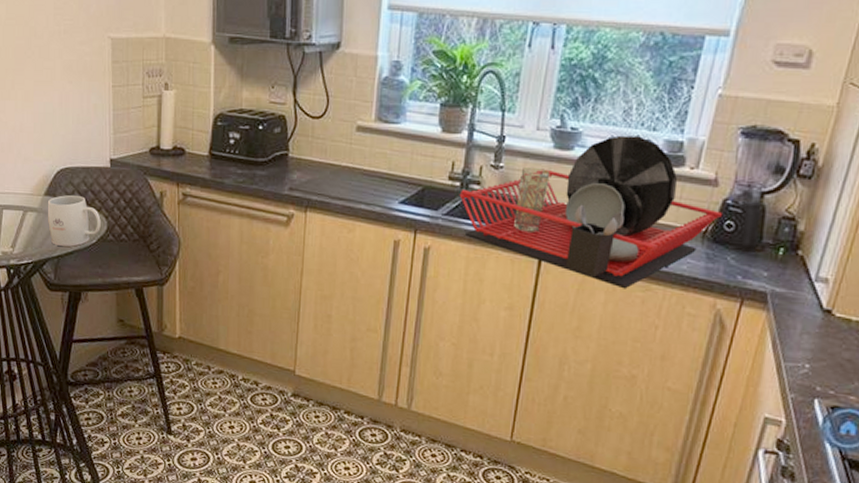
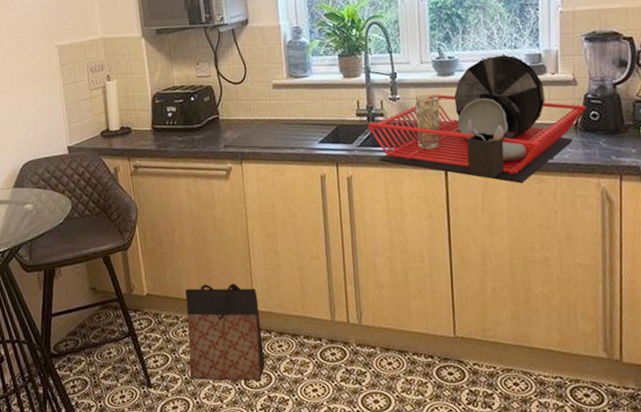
mug: present [47,195,101,247] -> none [16,183,66,231]
bag: none [214,337,301,448] -> present [185,283,266,381]

